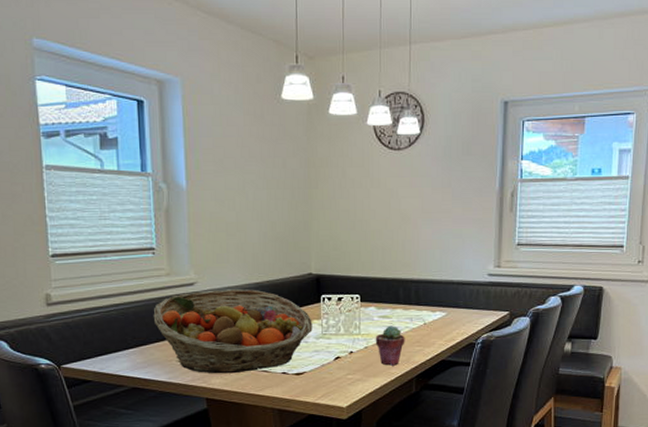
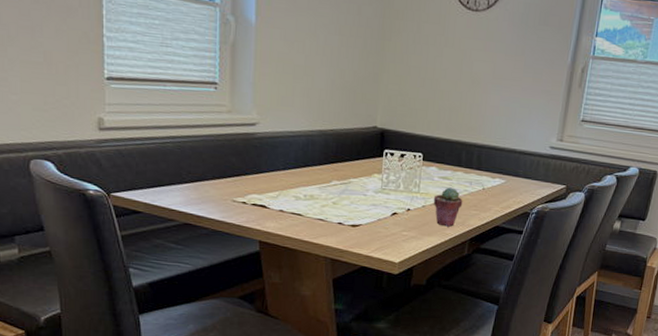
fruit basket: present [153,289,313,374] -> none [211,132,373,219]

